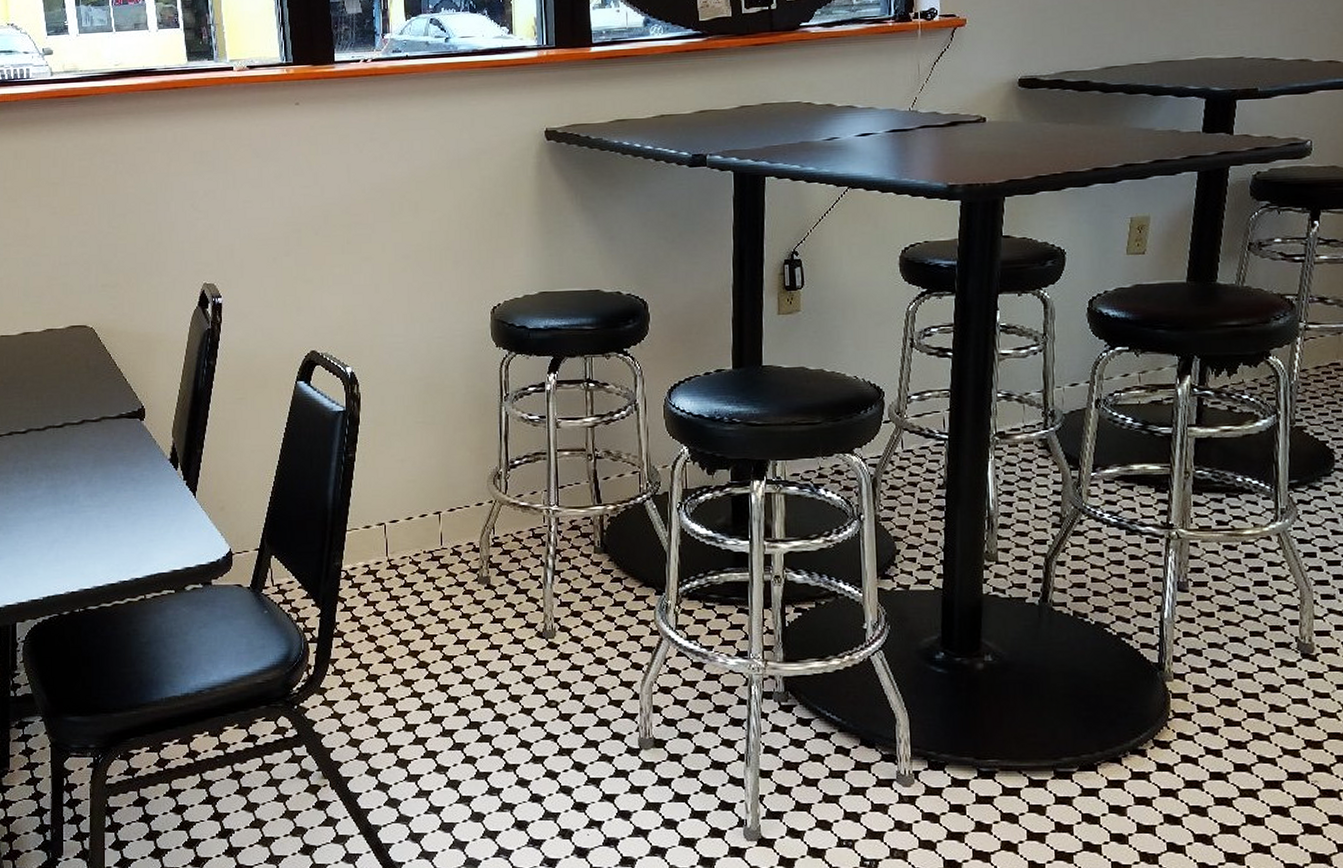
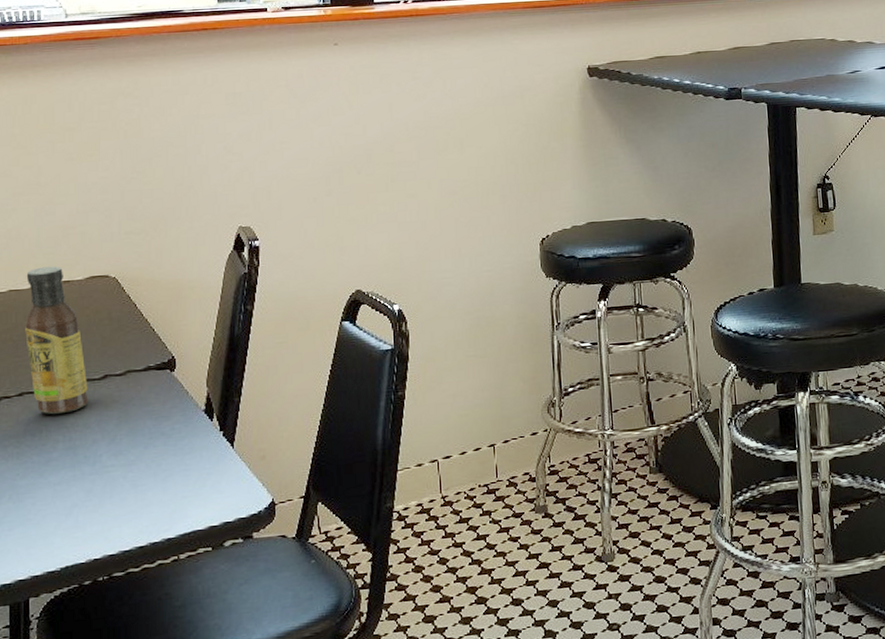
sauce bottle: none [14,314,68,455] -> present [25,266,89,415]

